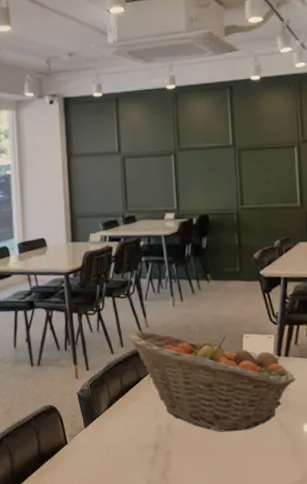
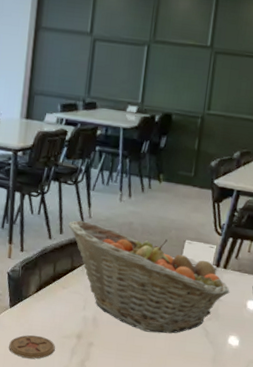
coaster: none [89,452,135,476] -> present [9,335,55,359]

